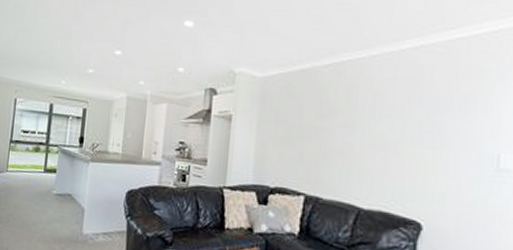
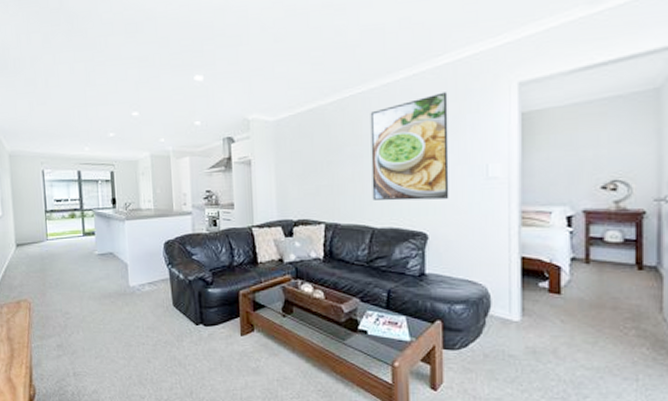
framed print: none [361,68,459,187] -> present [370,92,449,201]

